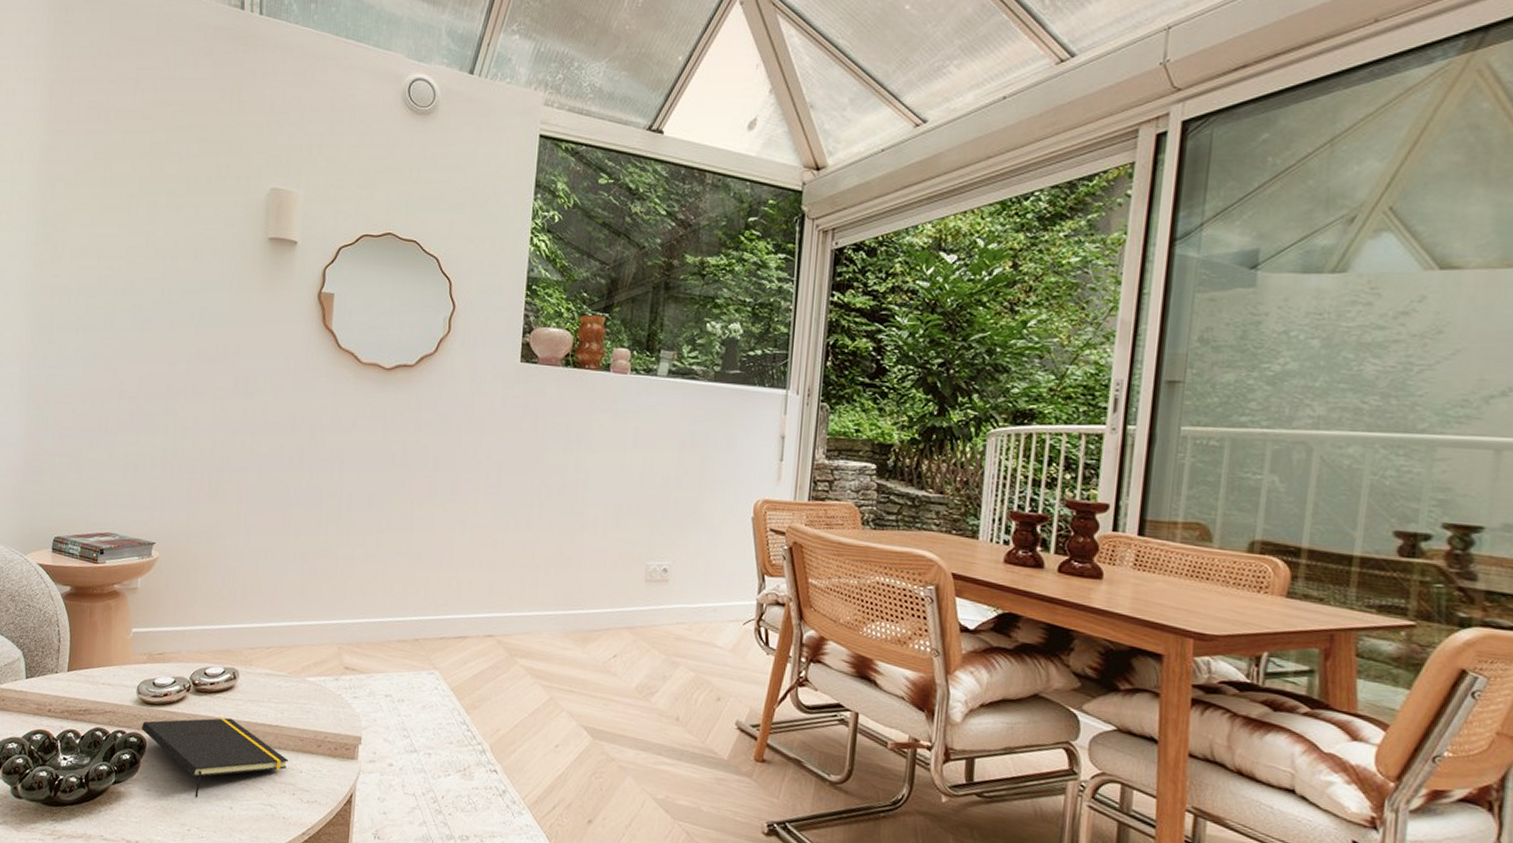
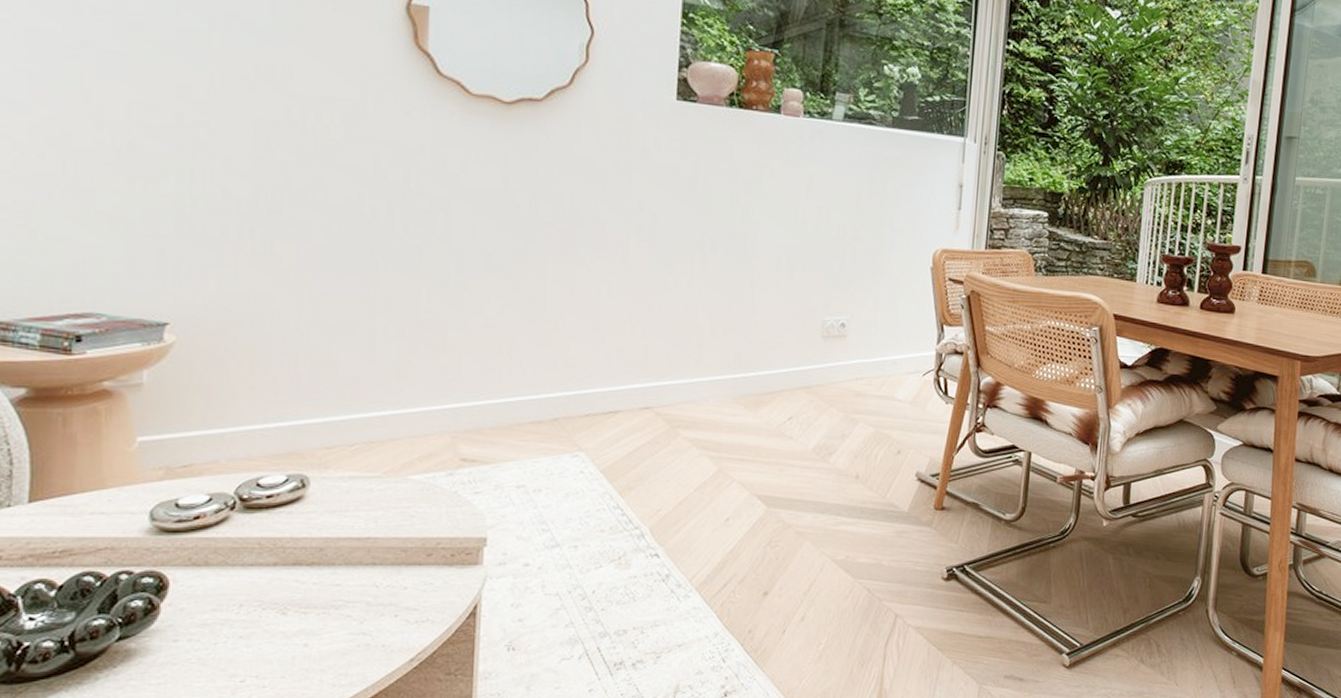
notepad: present [142,717,288,798] -> none [160,536,387,640]

